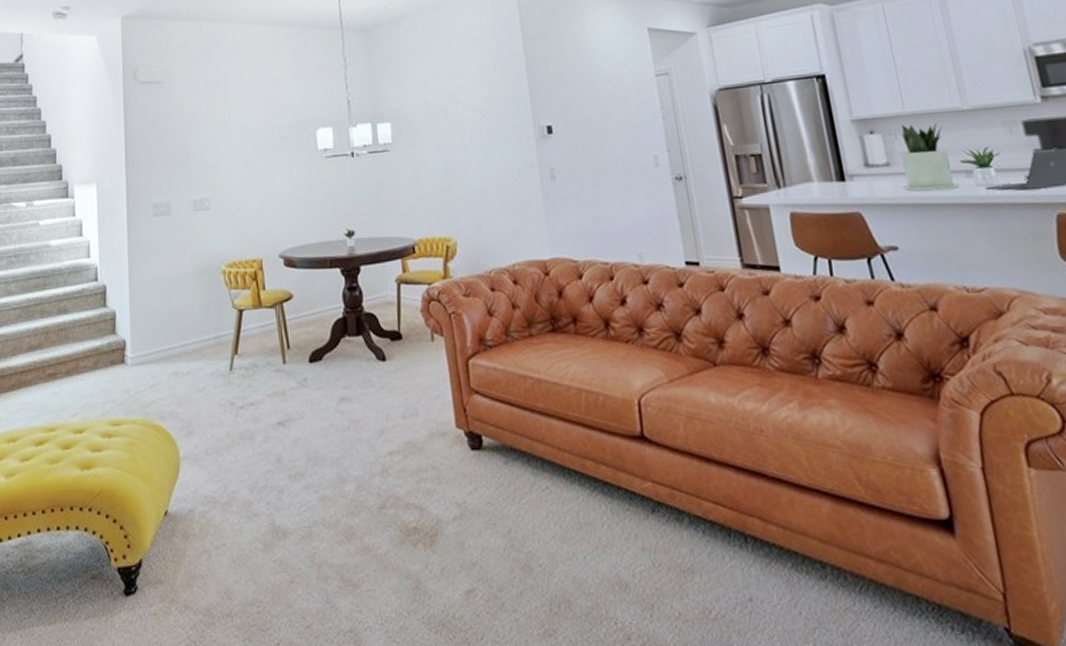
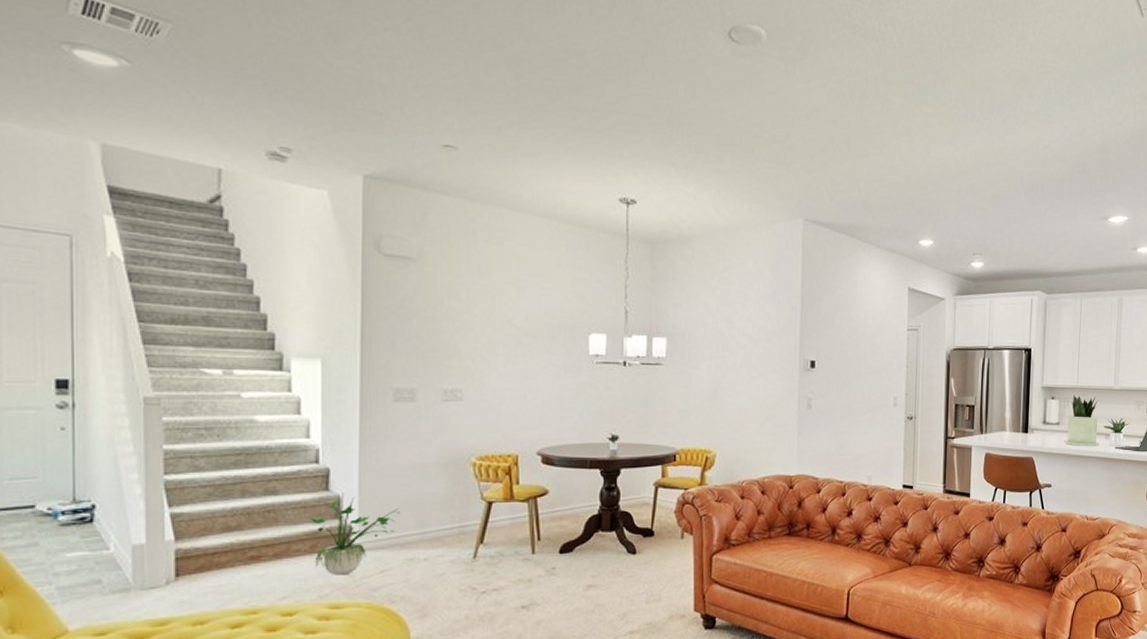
potted plant: none [92,308,164,391] -> present [309,493,400,575]

